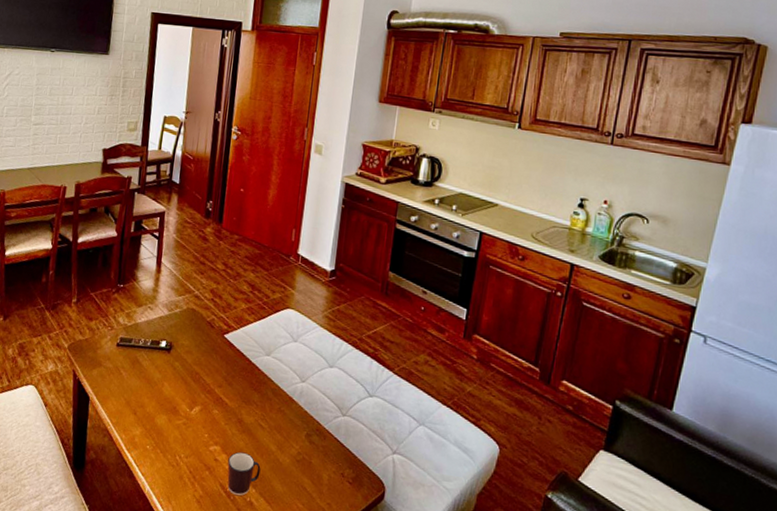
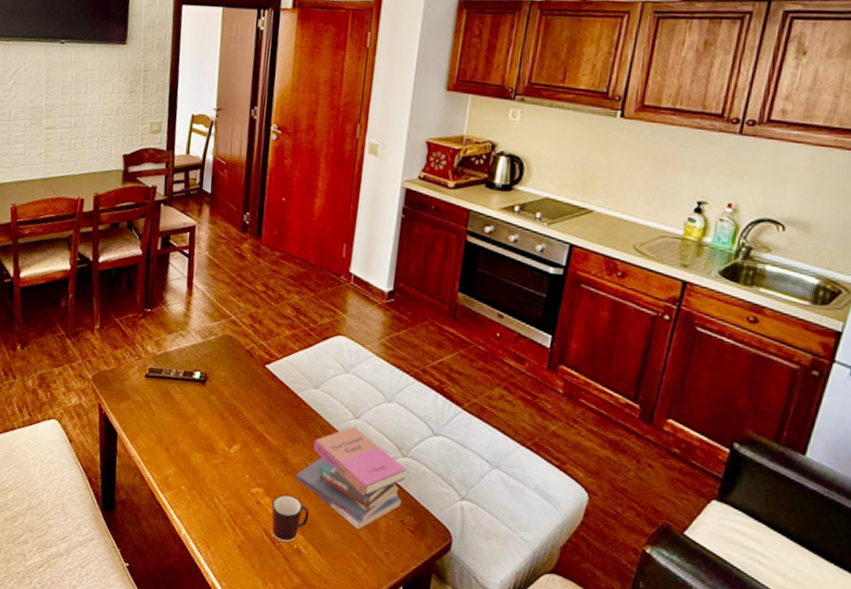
books: none [249,388,347,483] -> present [295,426,407,530]

